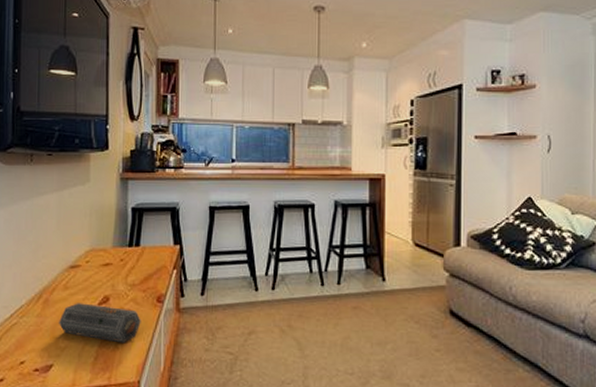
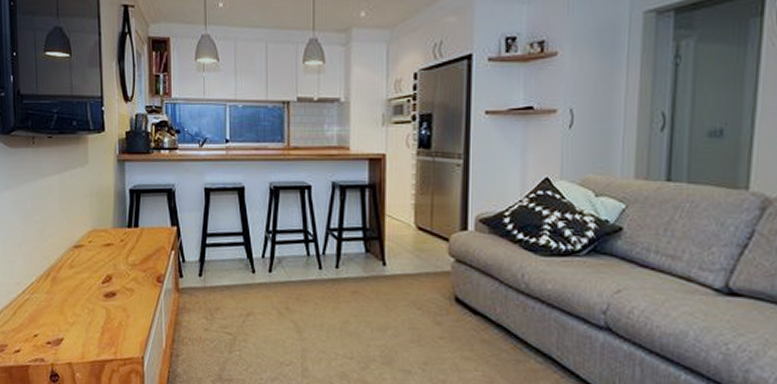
speaker: present [58,303,141,343] -> none [66,281,143,321]

